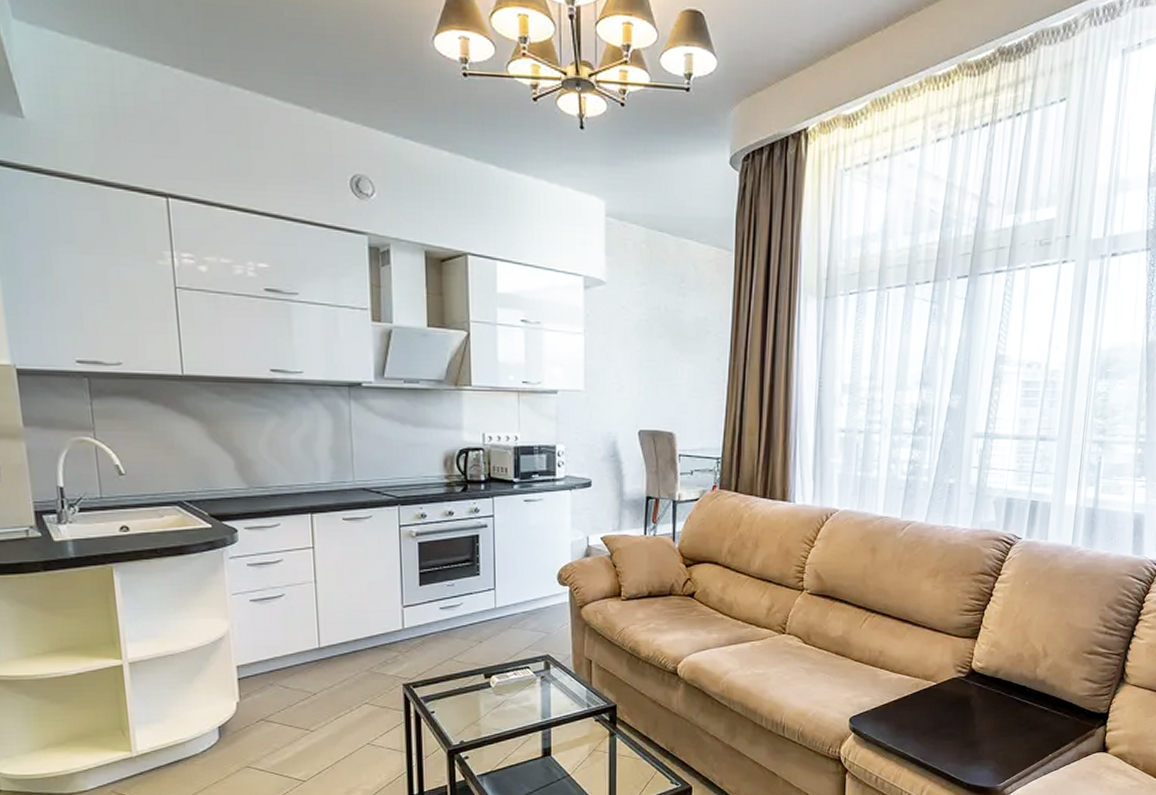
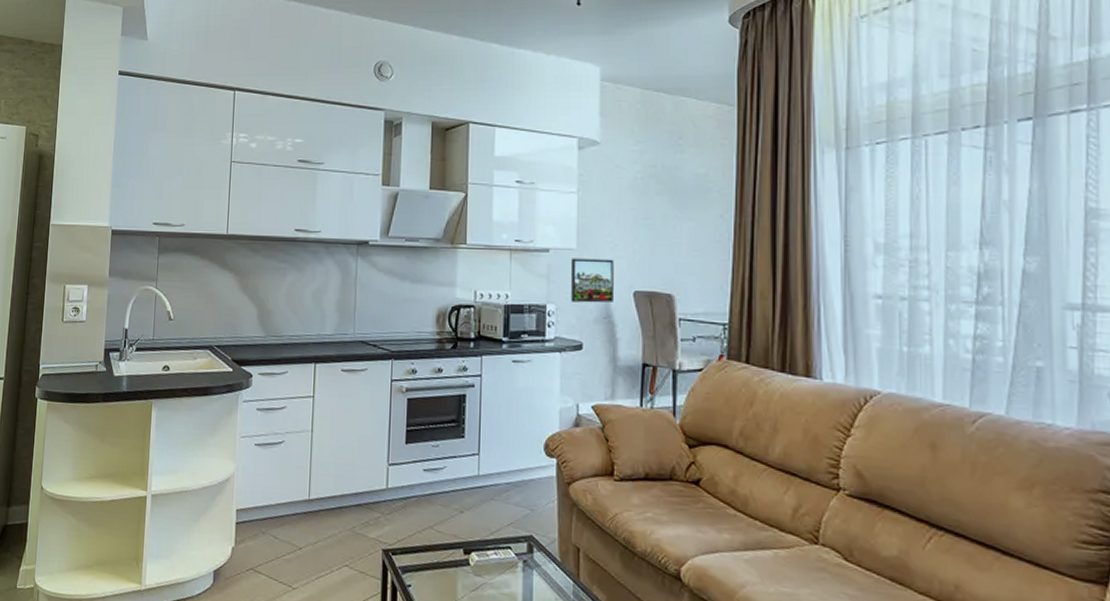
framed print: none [578,399,620,443] -> present [570,258,614,303]

